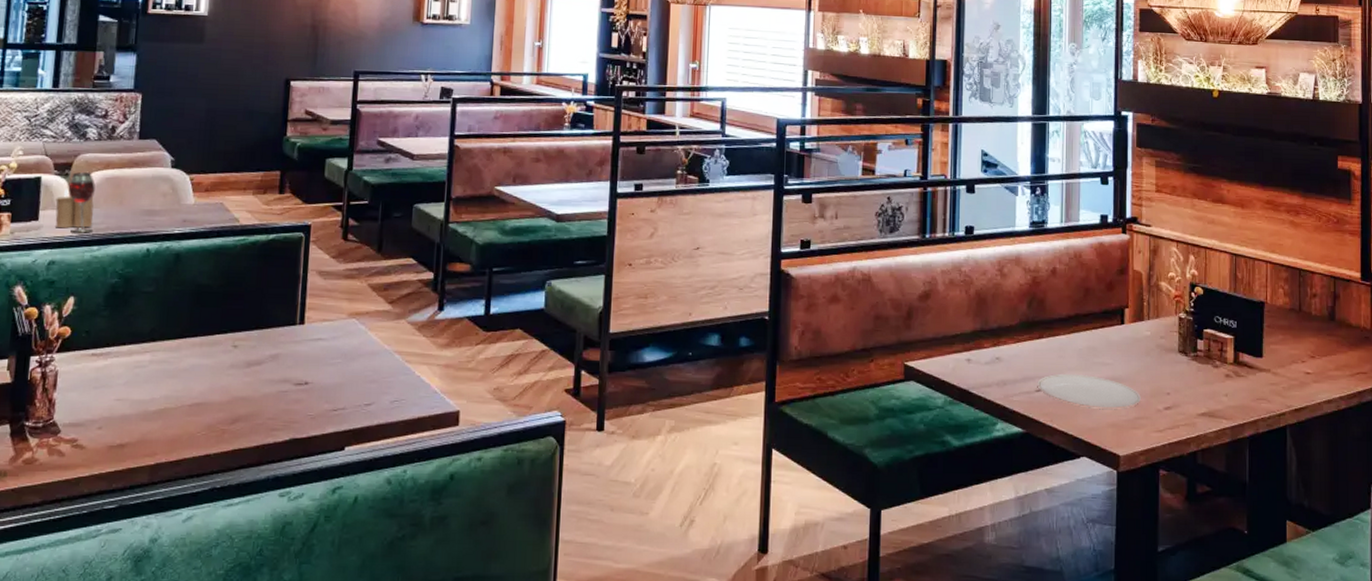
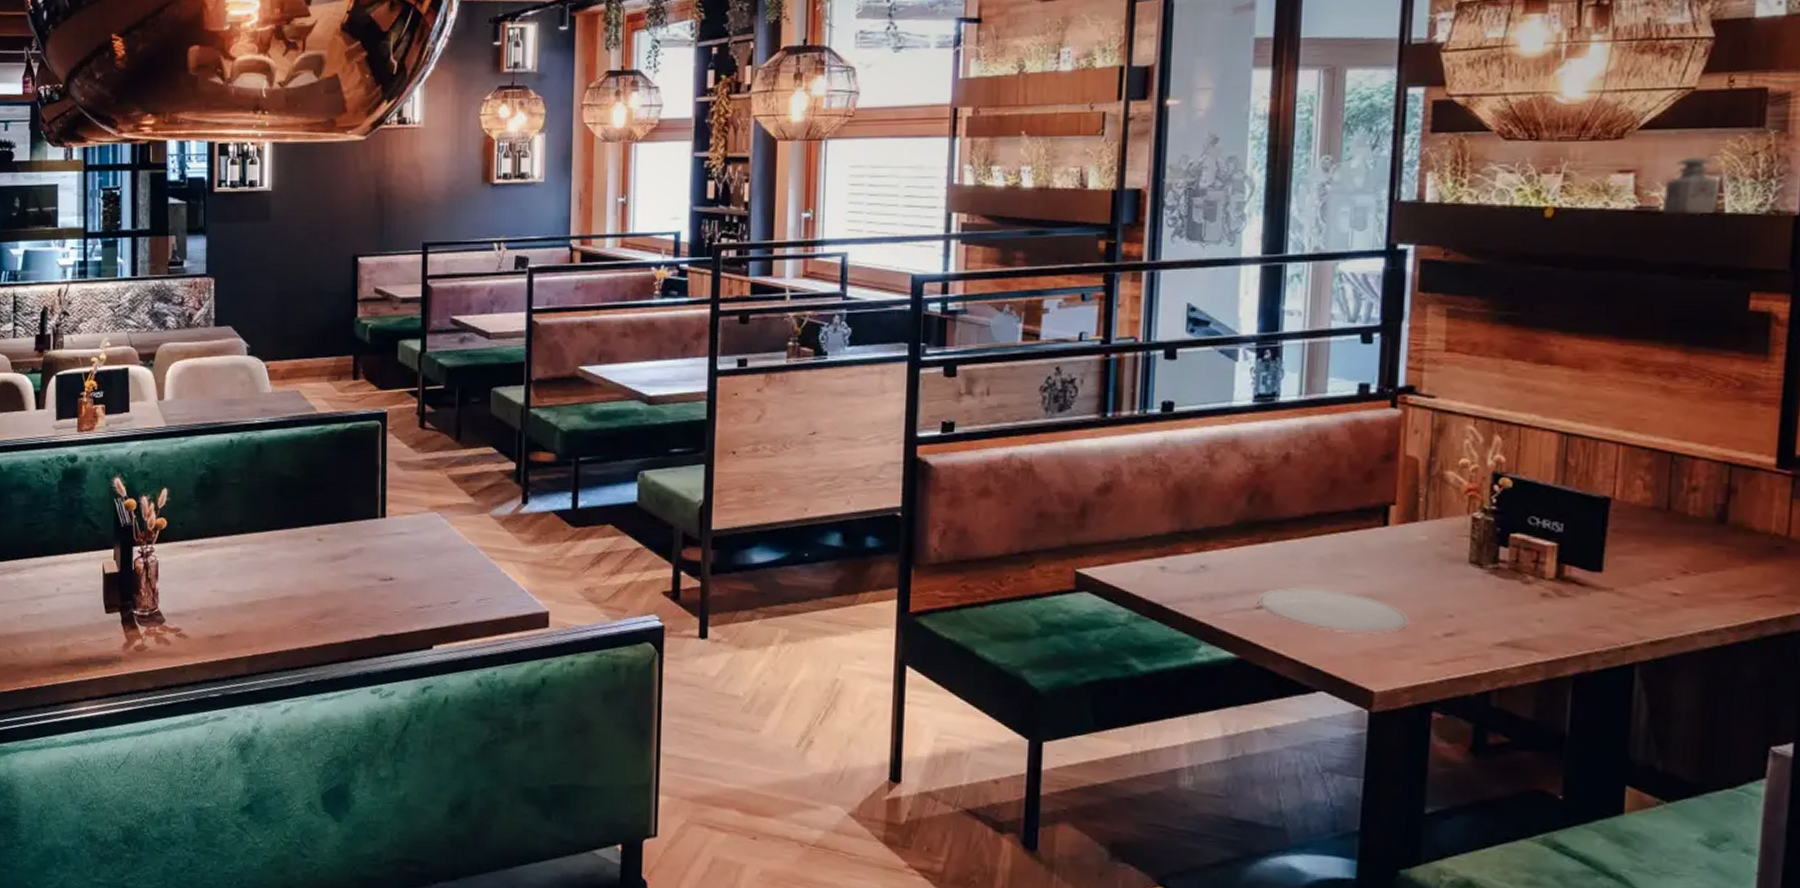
candle: present [55,189,94,229] -> none [143,380,179,420]
wineglass: present [68,172,95,233] -> none [153,362,180,424]
decorative bottle: none [1282,59,1316,101] -> present [1661,156,1721,217]

